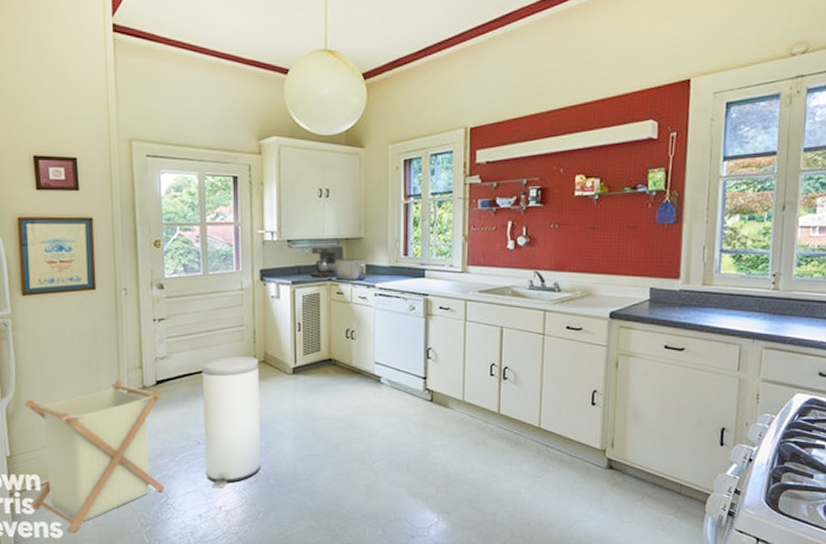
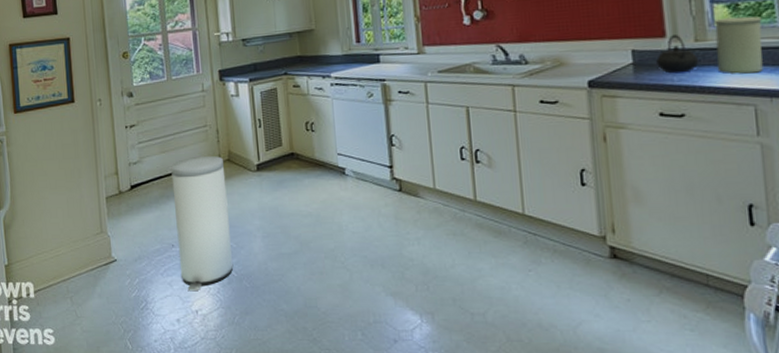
laundry basket: present [24,380,164,533] -> none [18,186,144,340]
coffee maker: present [311,245,344,278] -> none [264,39,298,73]
toaster: present [335,258,367,281] -> none [289,50,321,74]
kettle: none [669,278,703,311] -> present [656,35,699,73]
canister: none [716,266,758,317] -> present [714,16,763,74]

